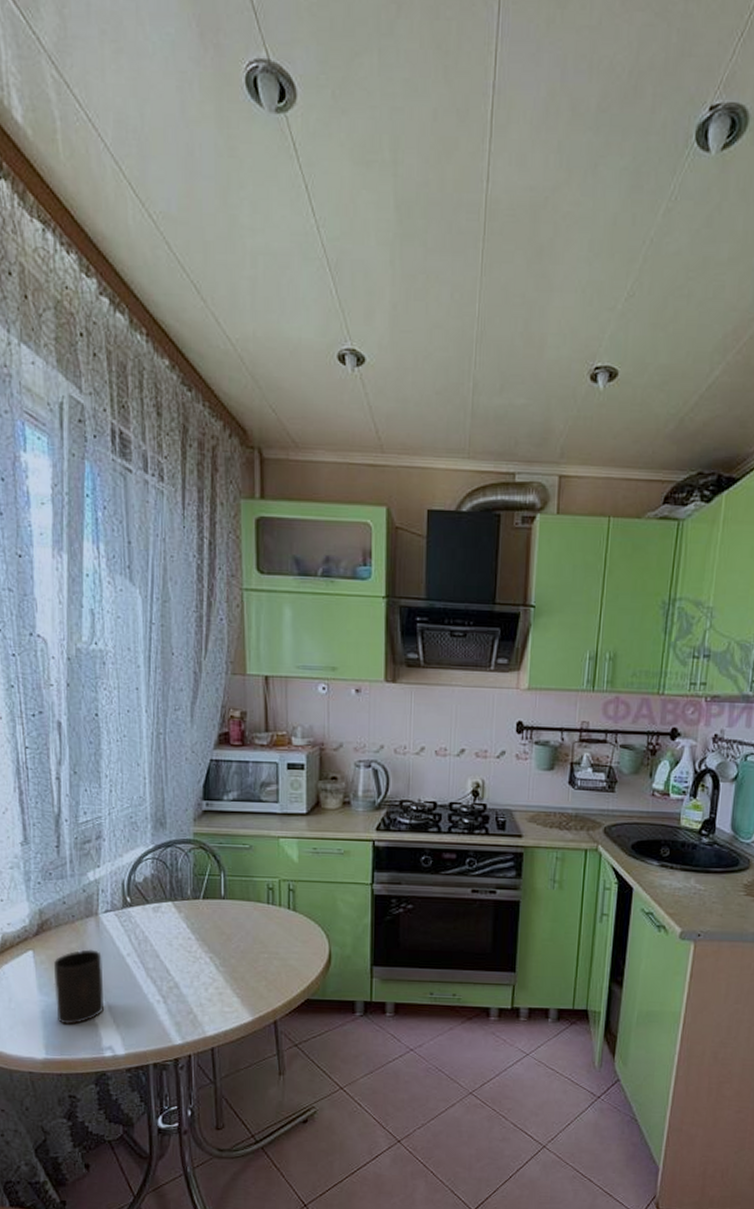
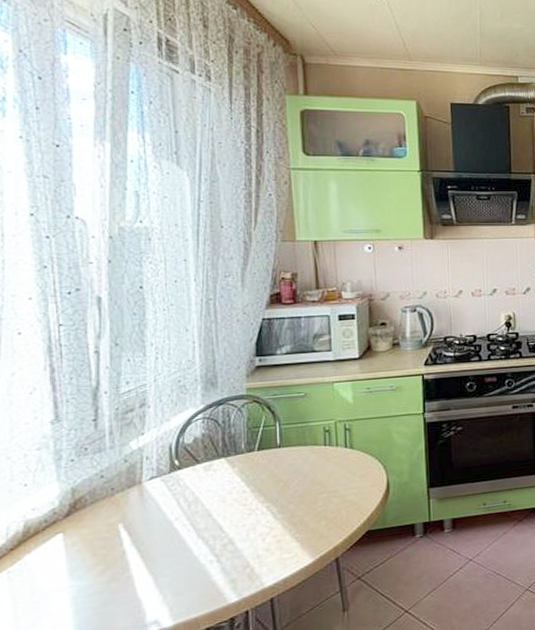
cup: present [54,949,105,1025] -> none [88,520,149,607]

